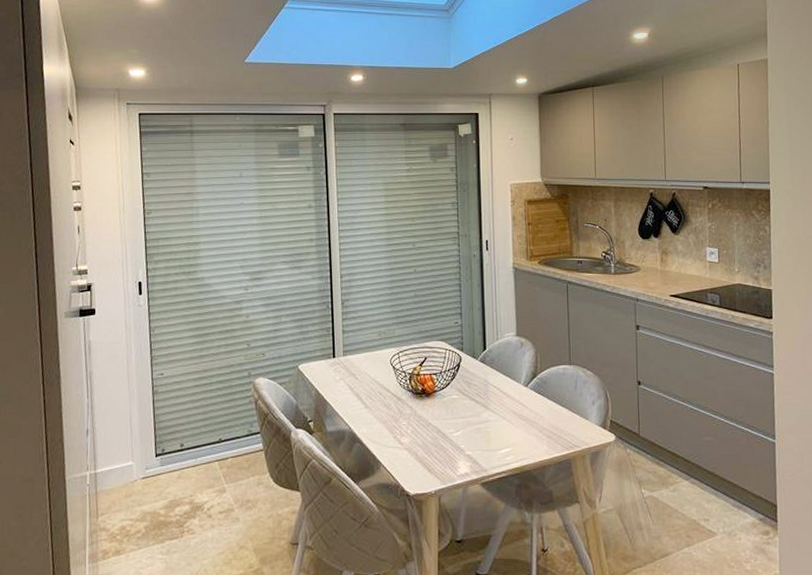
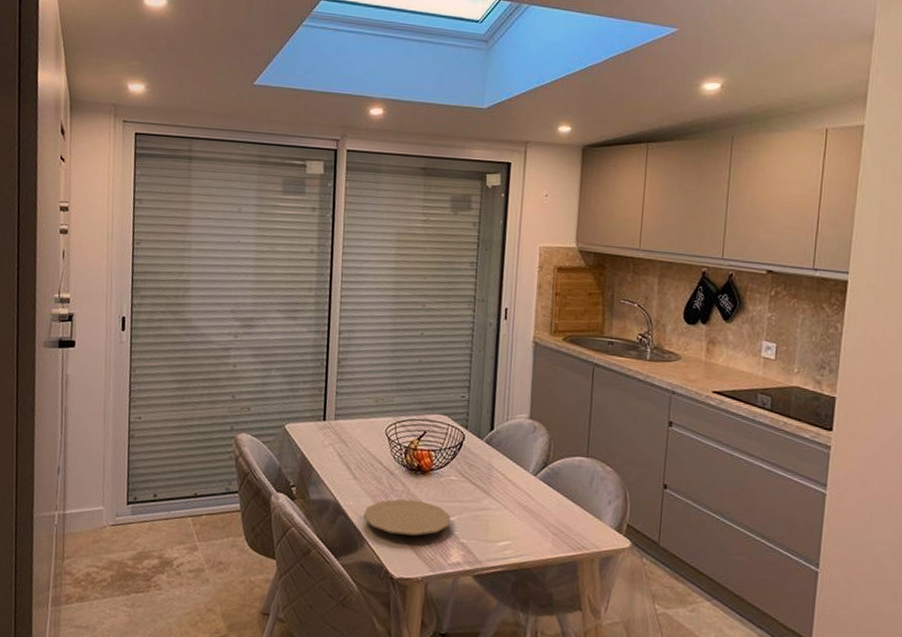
plate: none [377,421,456,454] -> present [363,499,451,536]

